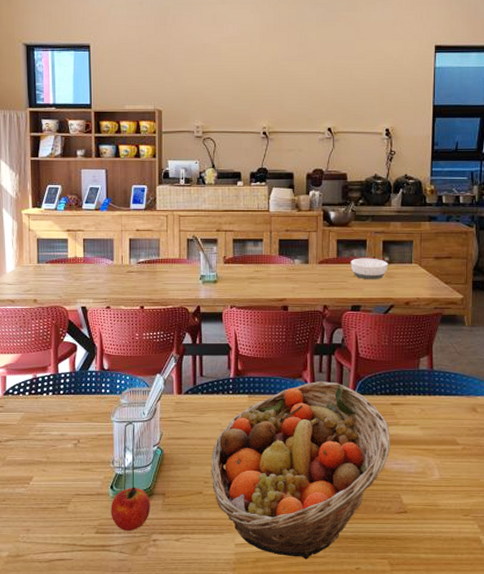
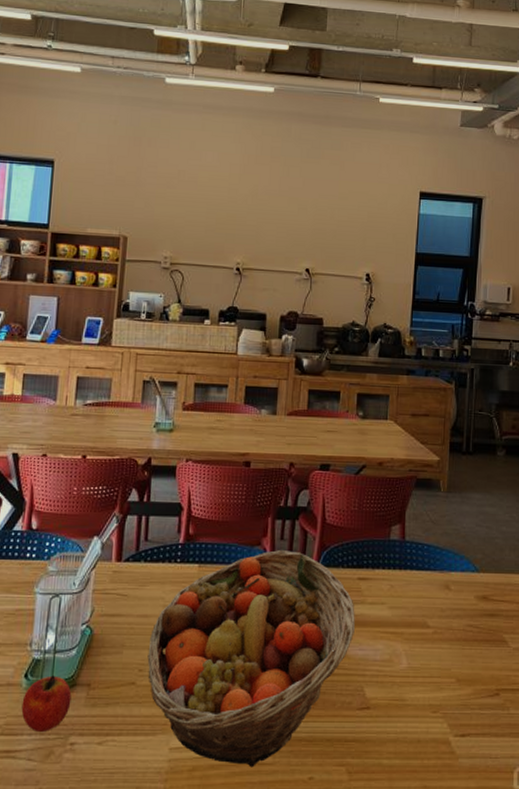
bowl: present [350,258,388,280] -> none [321,411,362,436]

